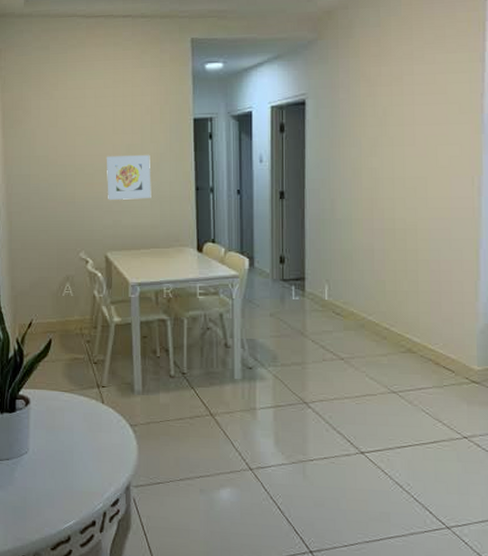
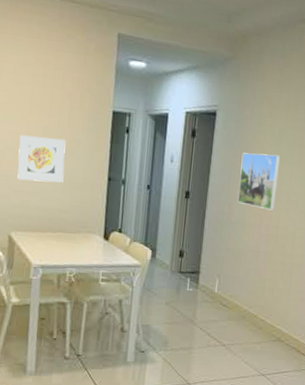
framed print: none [340,137,388,202] -> present [238,152,281,211]

